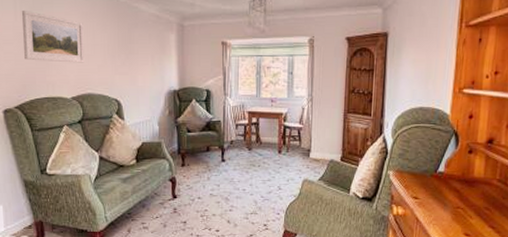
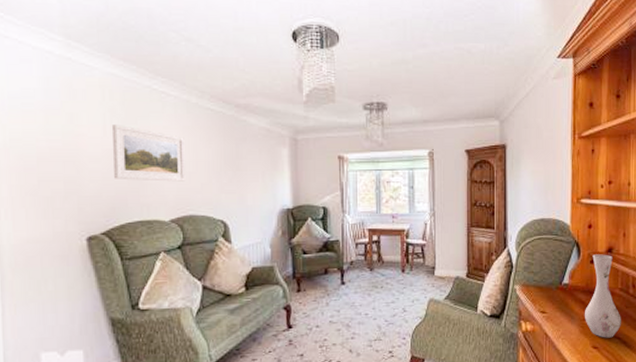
vase: none [458,145,497,227] -> present [585,254,621,338]

